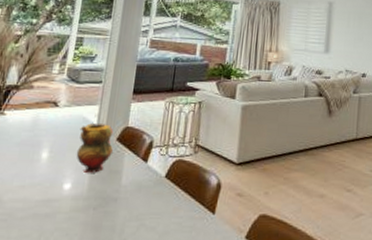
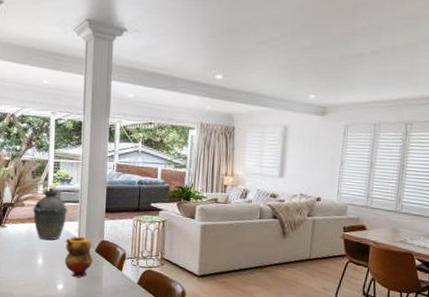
kettle: none [43,67,87,129] -> present [33,188,67,241]

